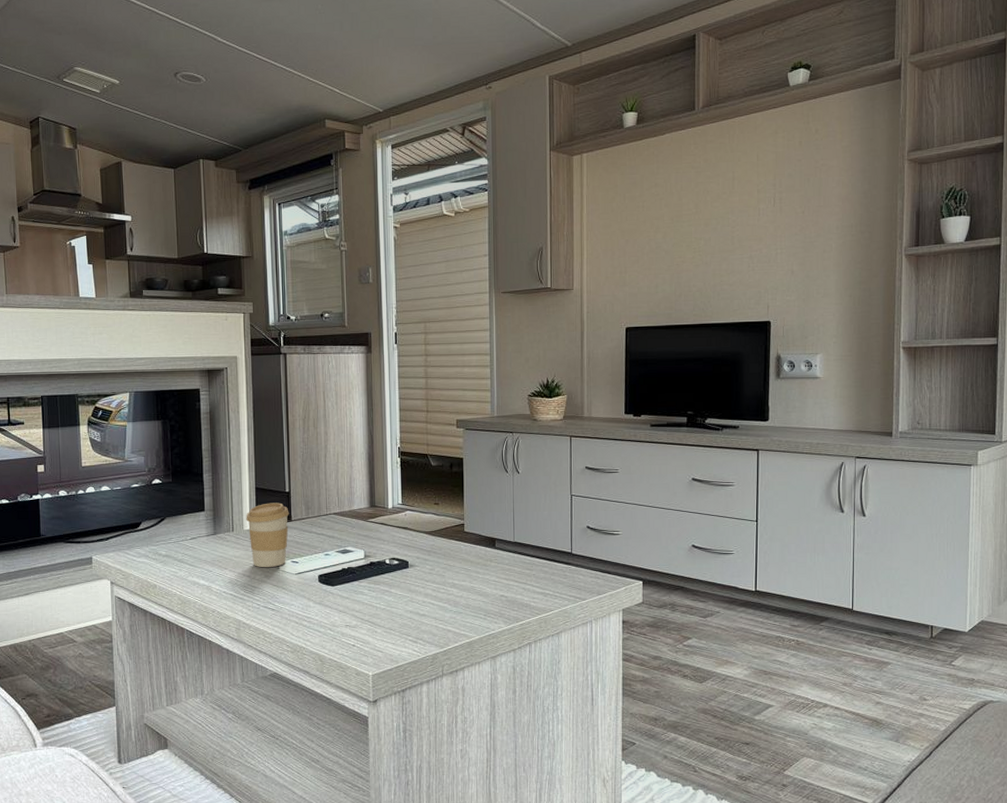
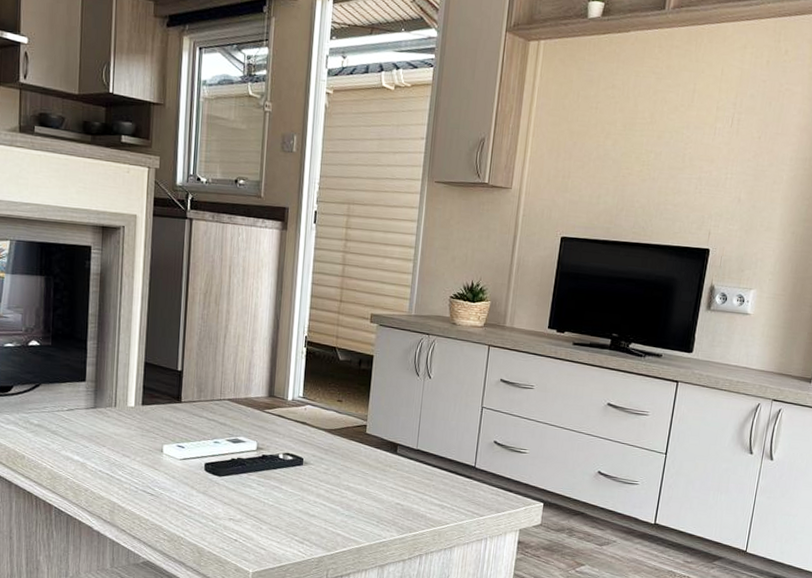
coffee cup: present [246,502,289,568] -> none [131,380,180,450]

